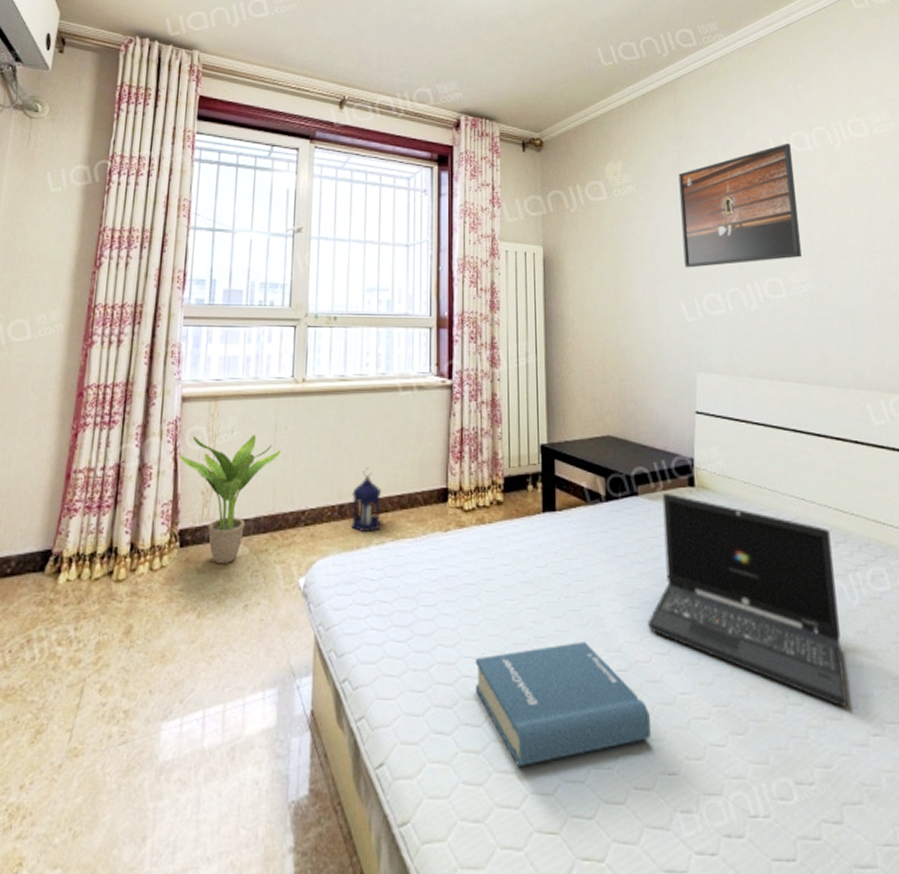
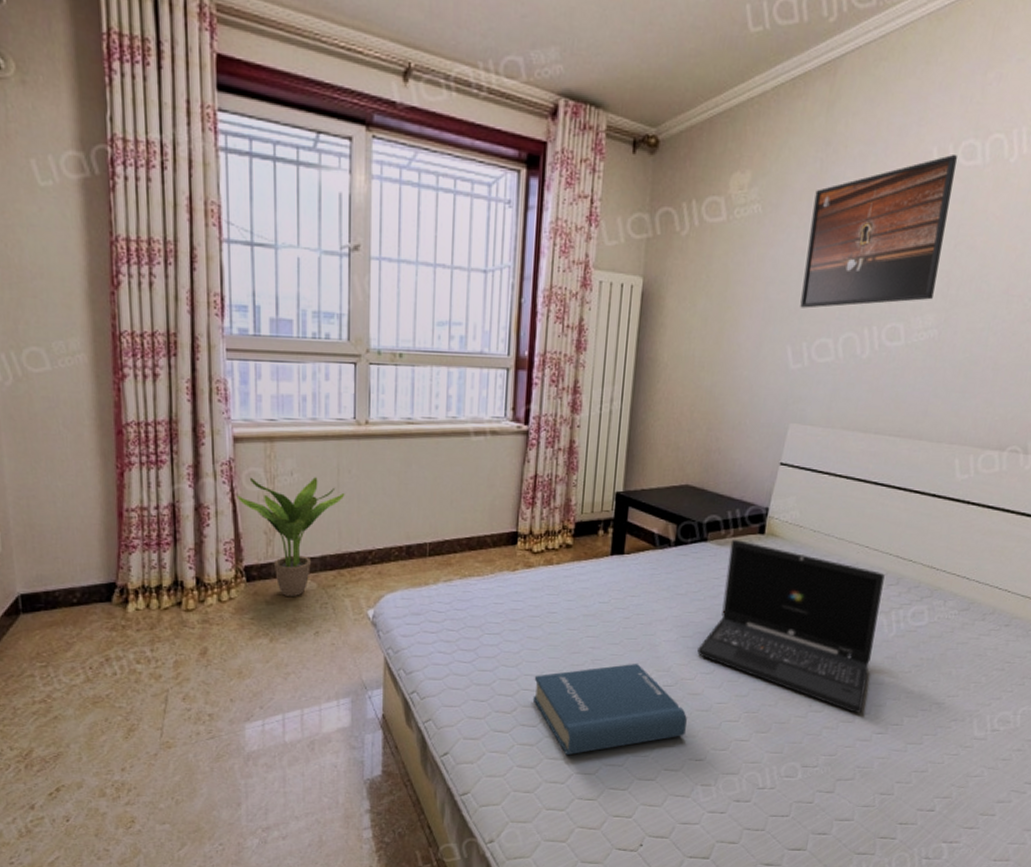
lantern: present [351,468,382,533] -> none [419,511,451,572]

